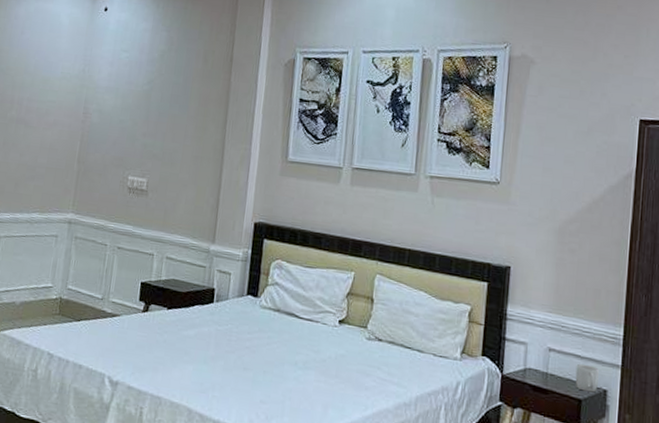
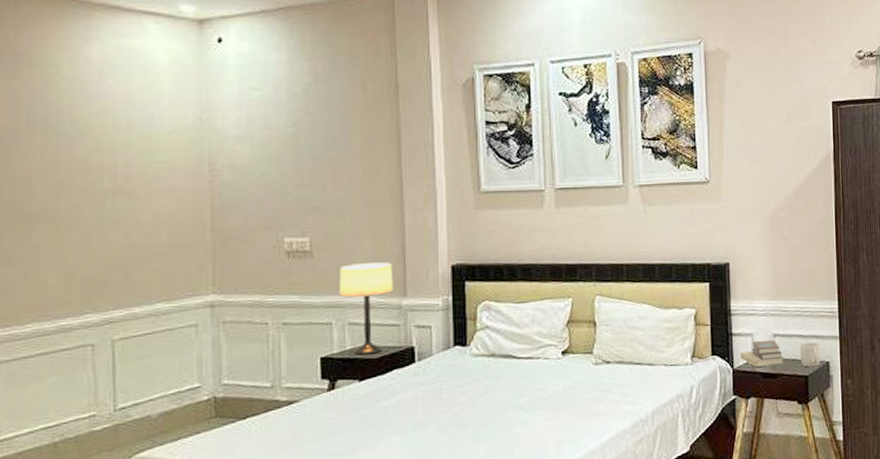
table lamp: none [163,206,207,288] -> present [339,262,394,355]
books: none [511,350,557,381] -> present [741,339,783,367]

